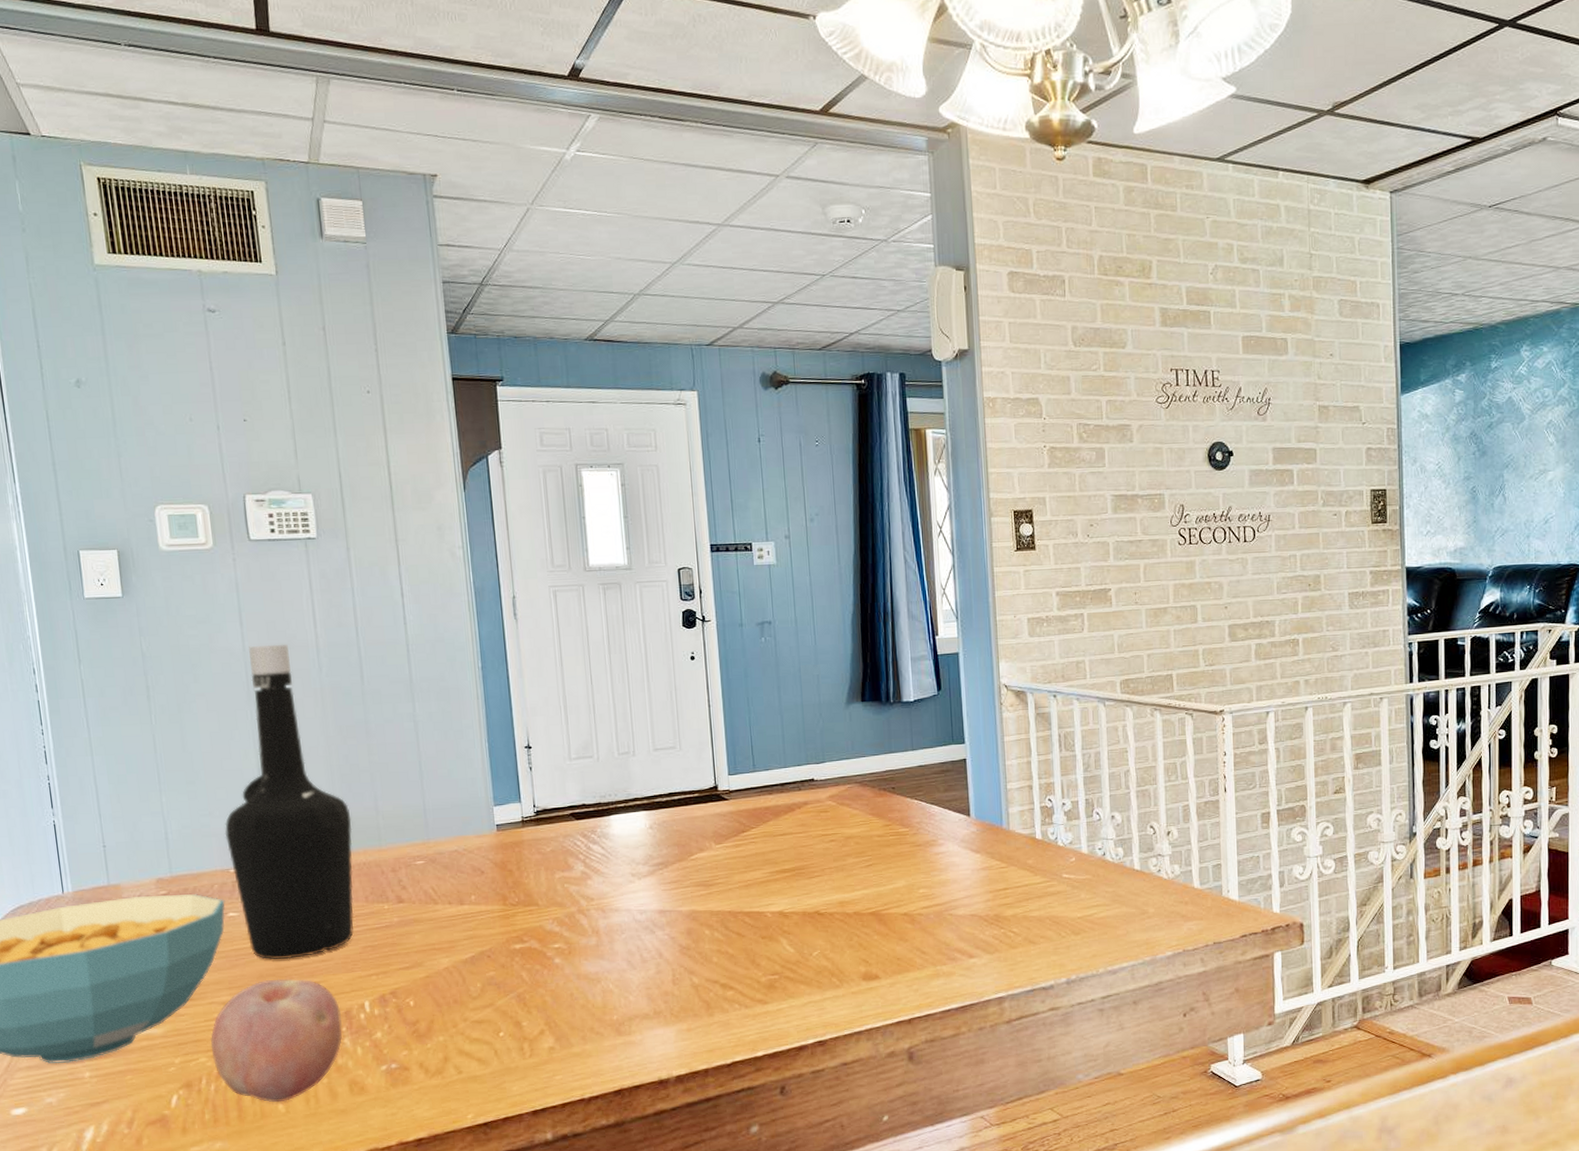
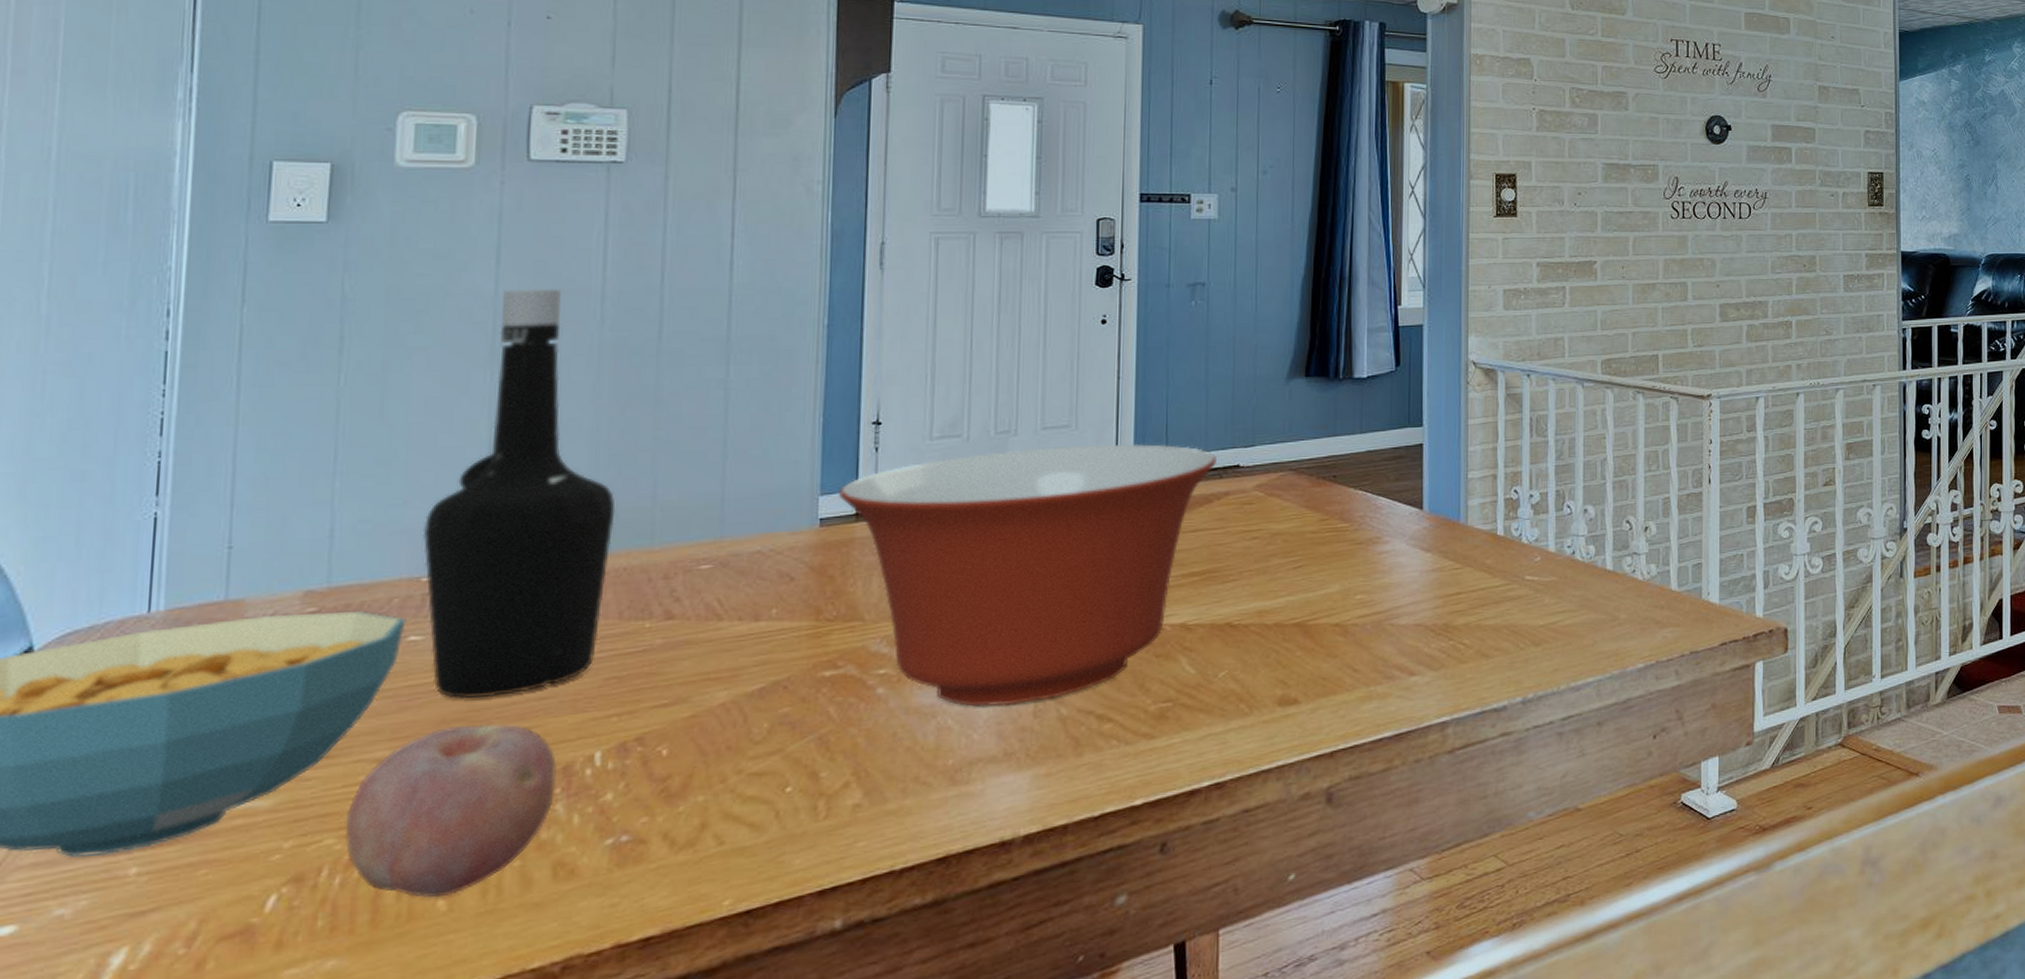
mixing bowl: none [506,761,795,975] -> present [837,443,1216,707]

